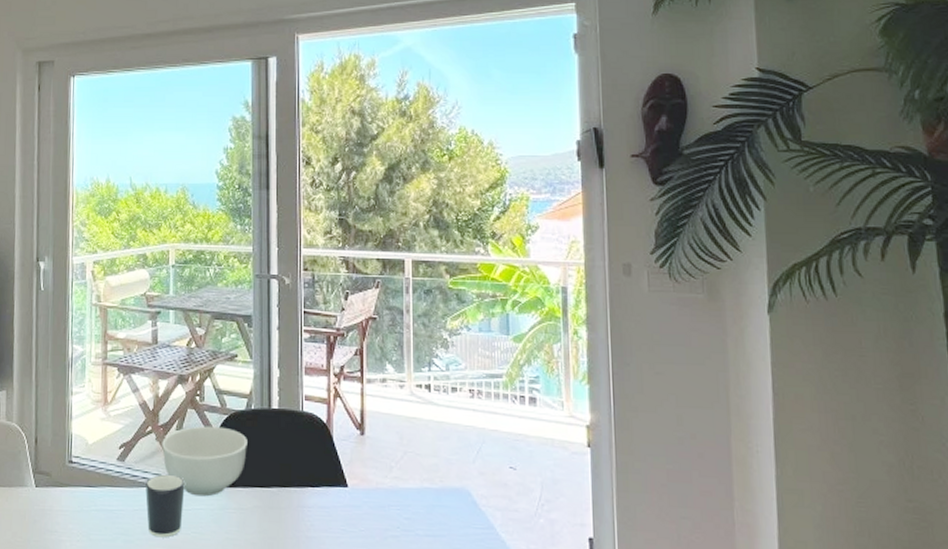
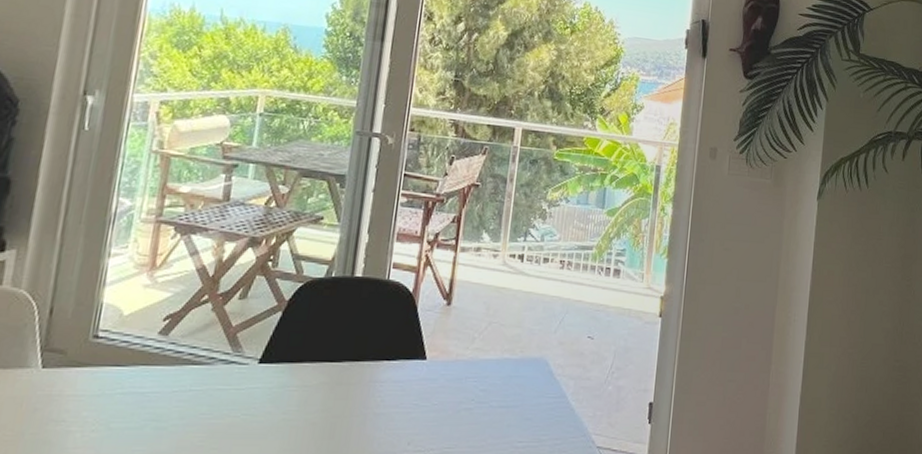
mug: present [145,474,185,538] -> none [187,349,242,422]
bowl: present [162,426,247,497] -> none [218,295,323,374]

